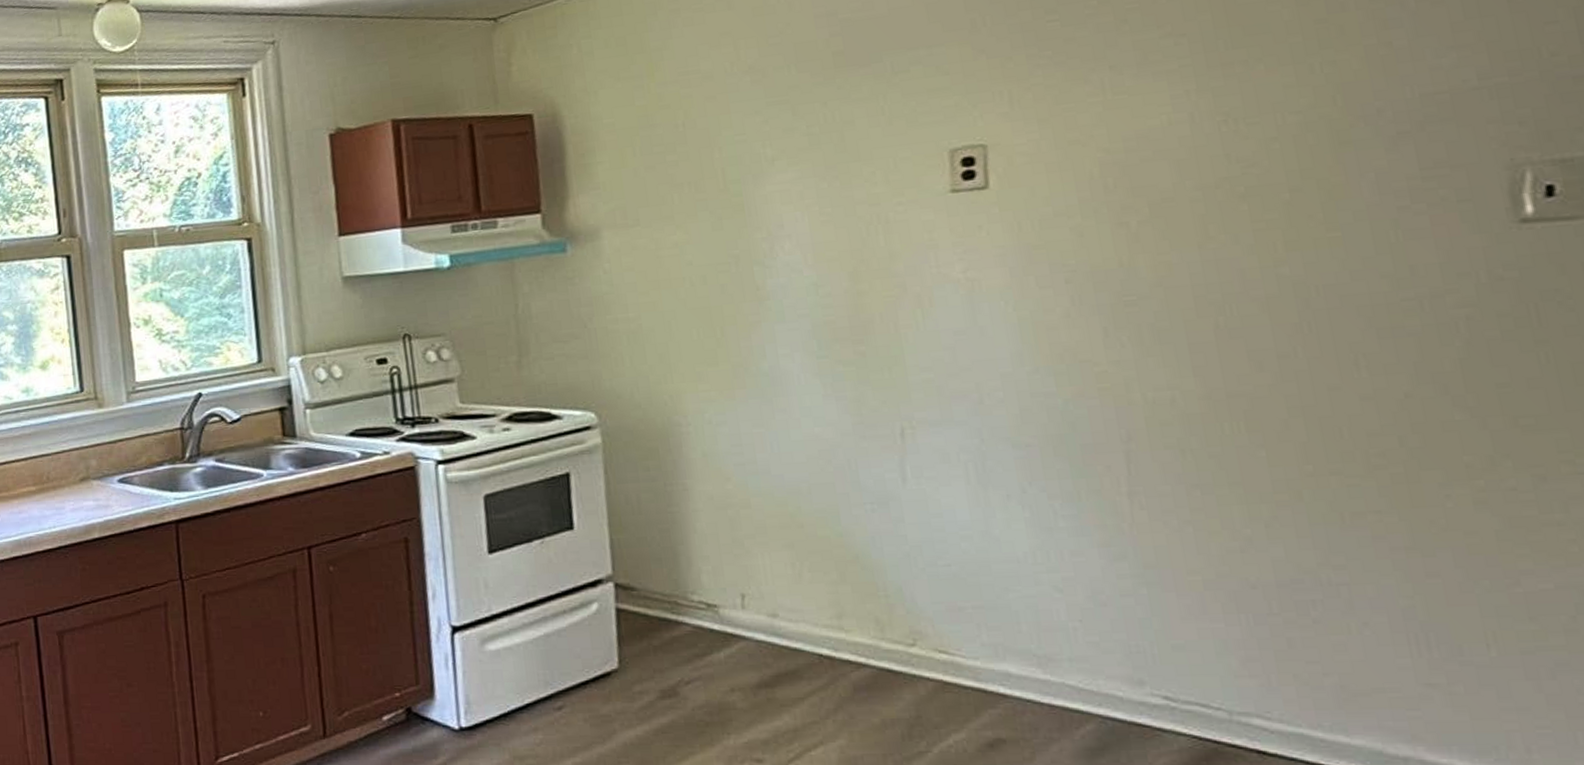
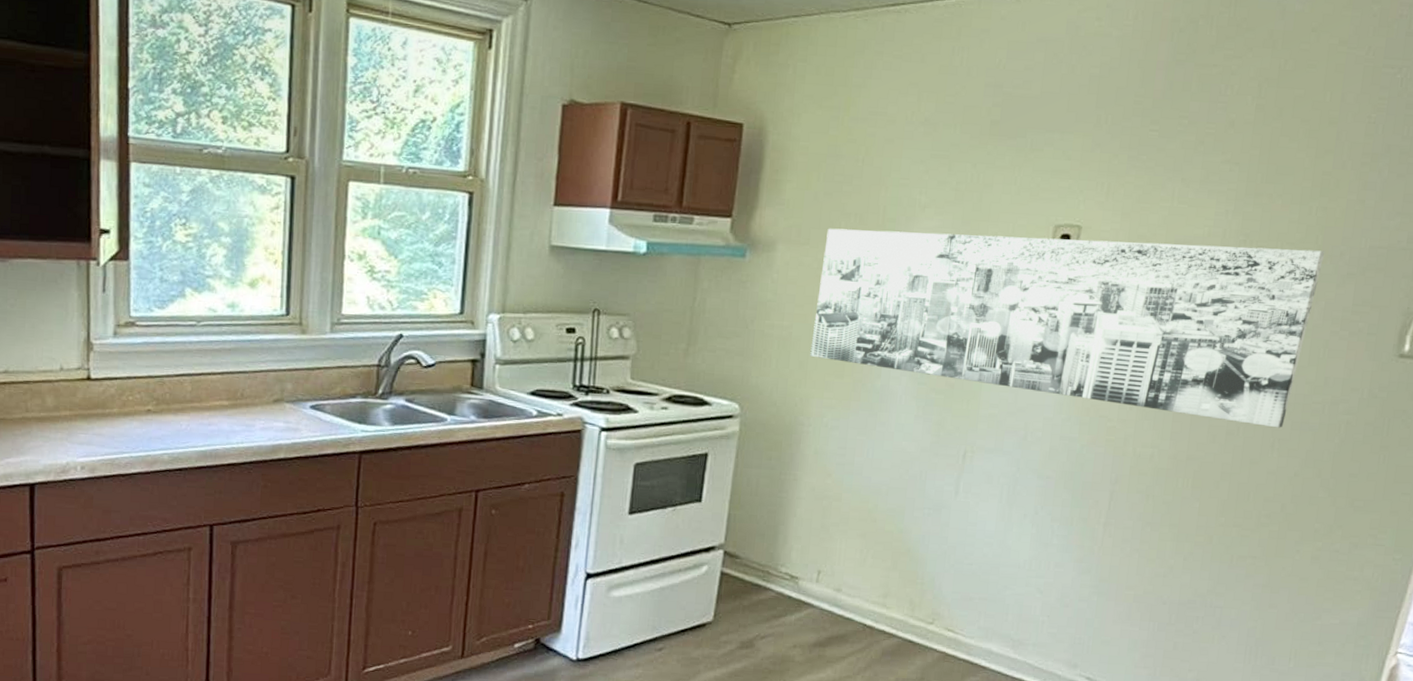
wall art: none [658,112,1365,348] -> present [810,228,1325,428]

